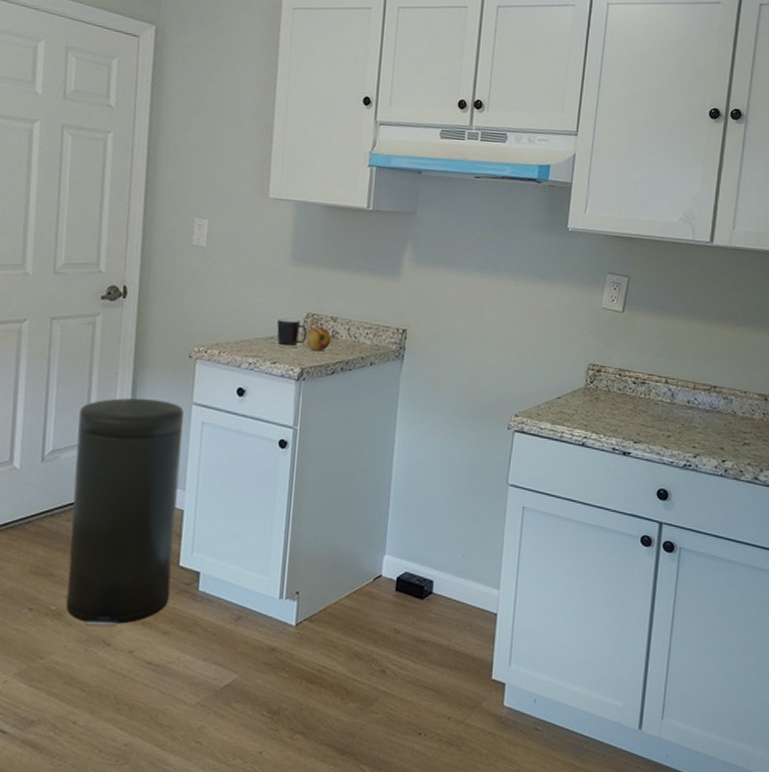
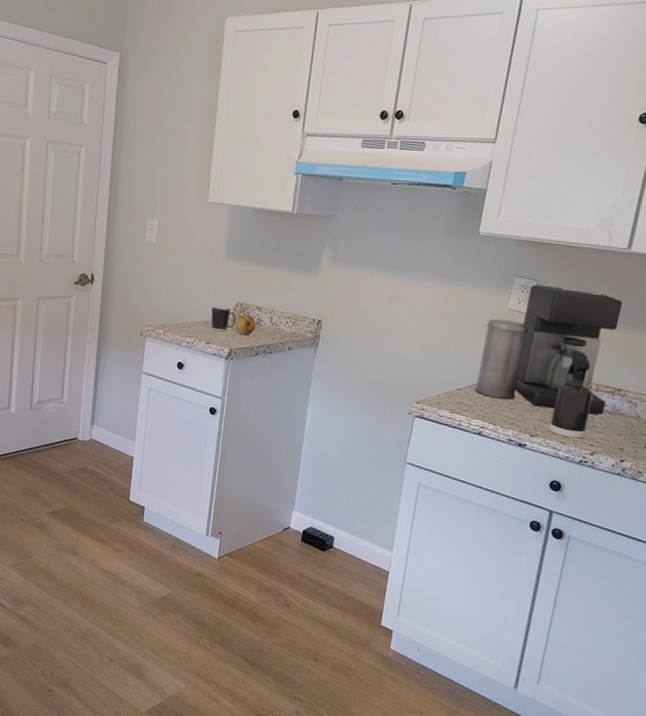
pedal bin: present [66,398,184,627] -> none [47,364,136,541]
canister: none [574,318,623,406] -> present [474,318,528,400]
coffee maker: none [614,281,711,414] -> present [514,284,623,415]
spray bottle: none [651,354,691,442] -> present [549,356,593,439]

